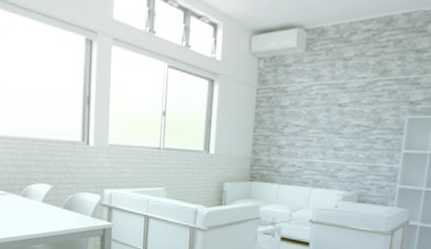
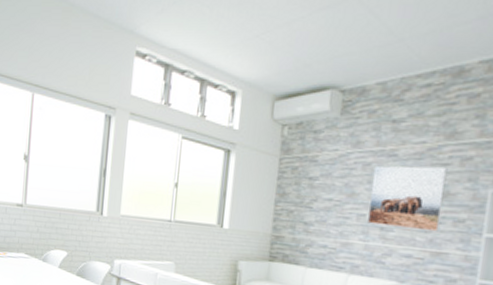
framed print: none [325,96,380,150] -> present [367,165,448,232]

